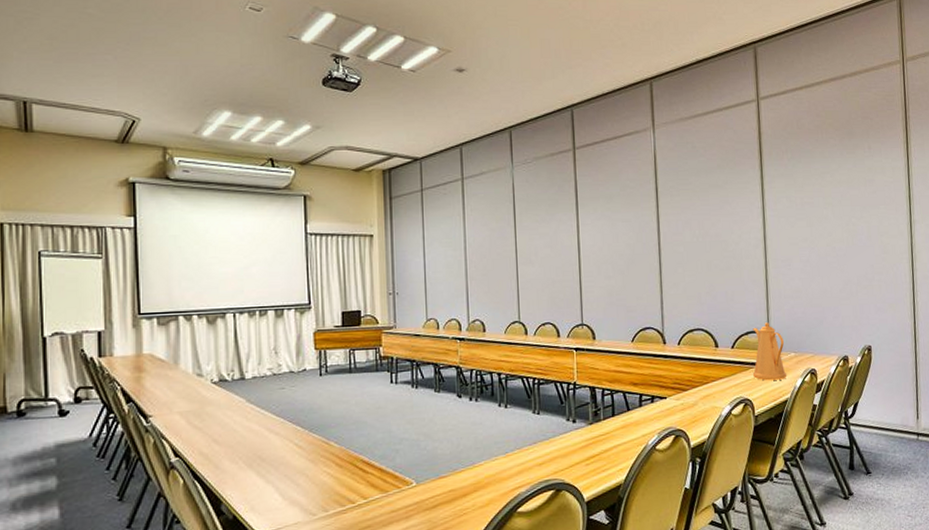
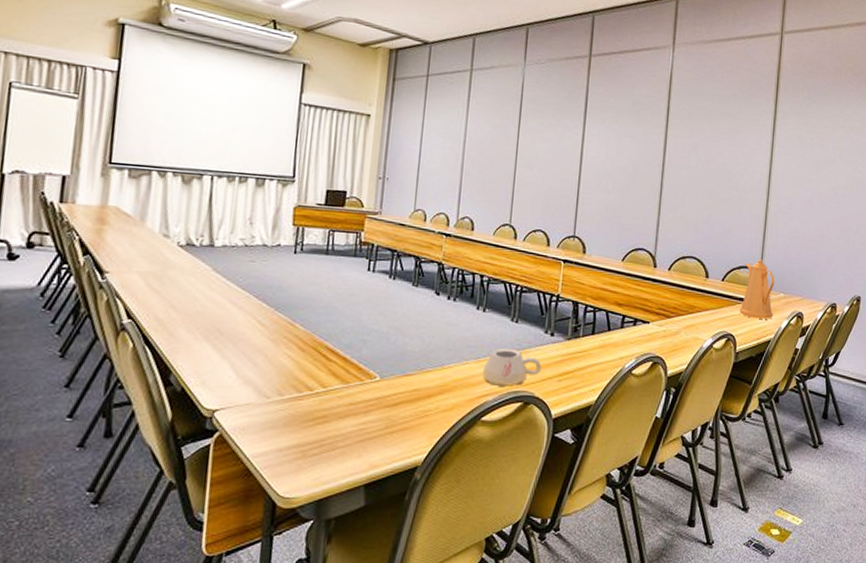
cup: none [513,440,569,477] -> present [483,348,542,386]

